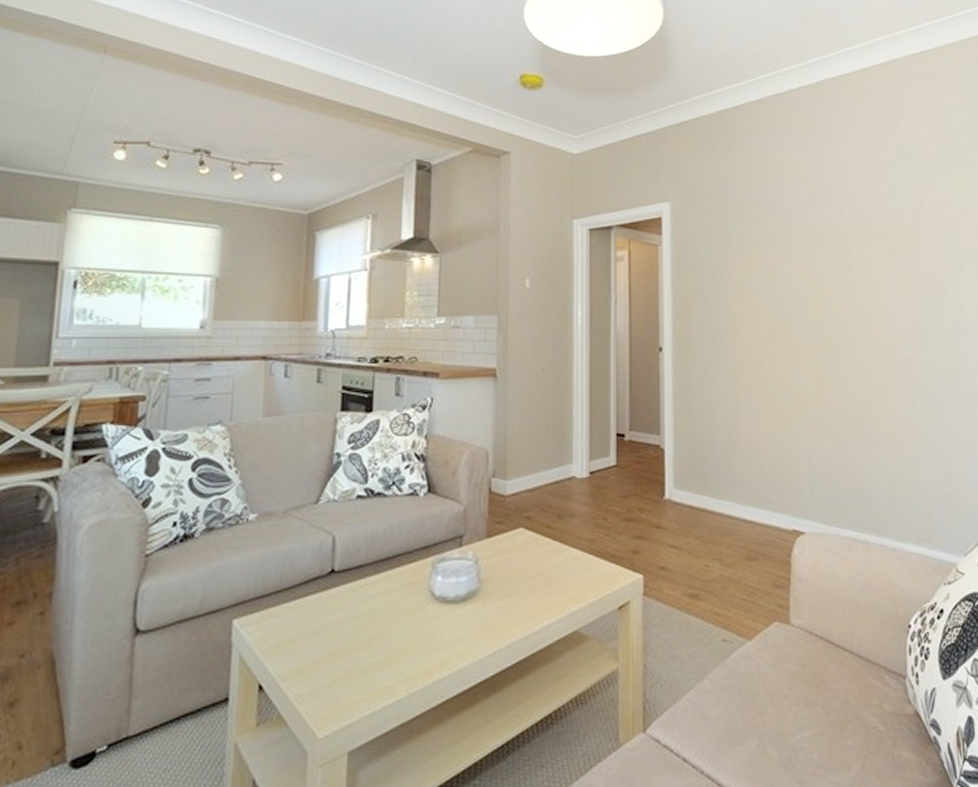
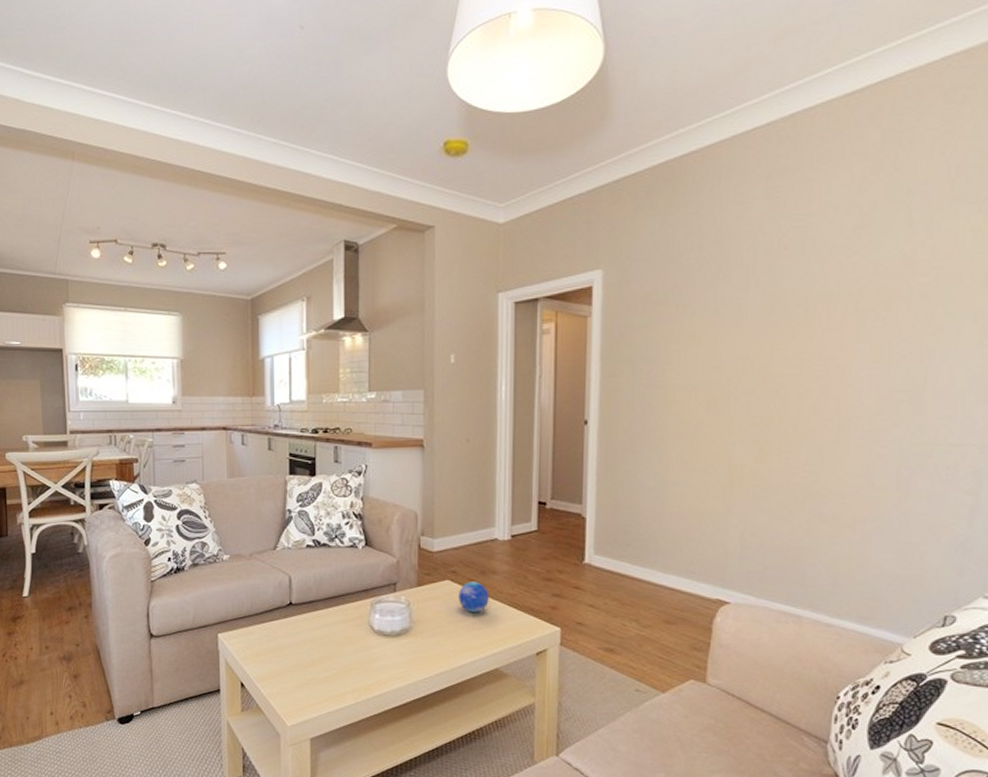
decorative orb: none [533,527,567,564] -> present [459,581,489,613]

